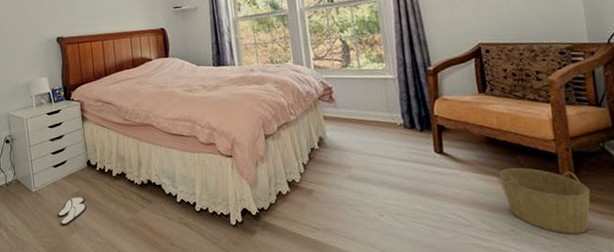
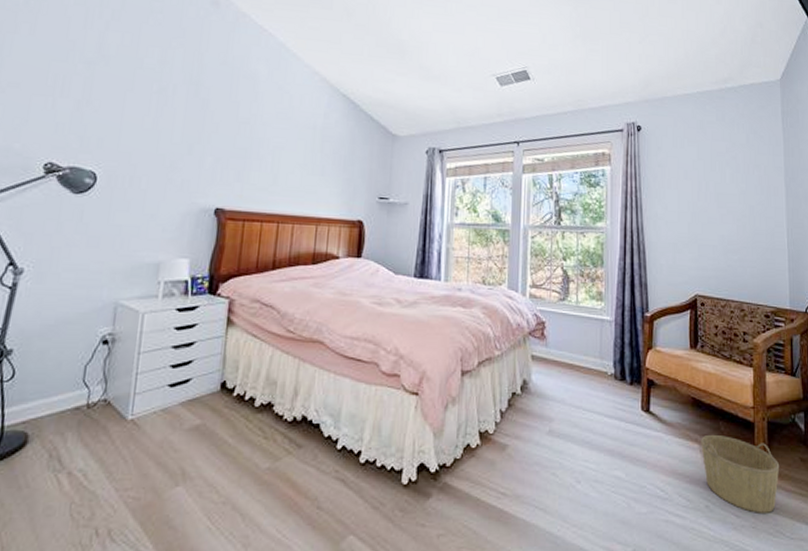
slippers: present [57,197,87,226] -> none [158,433,207,473]

